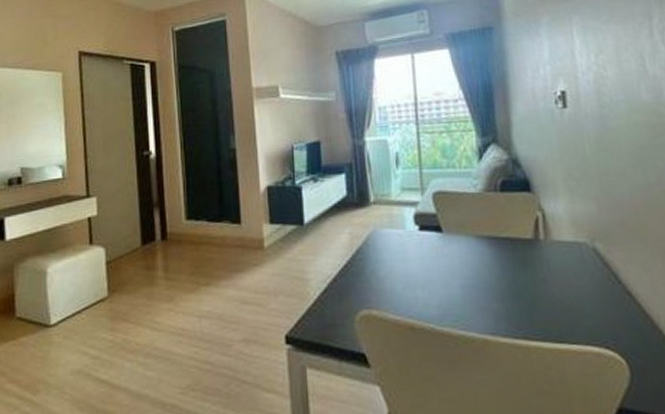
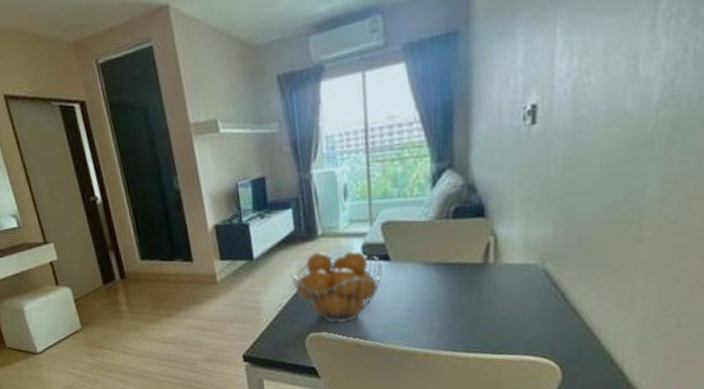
fruit basket: none [341,218,435,300] -> present [290,249,383,323]

